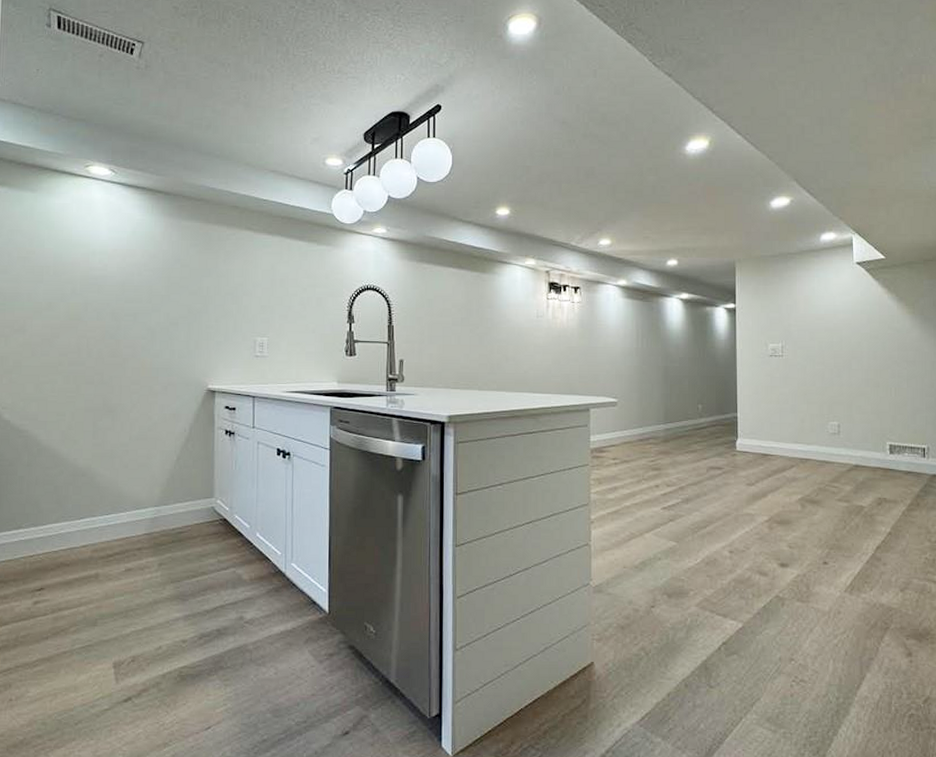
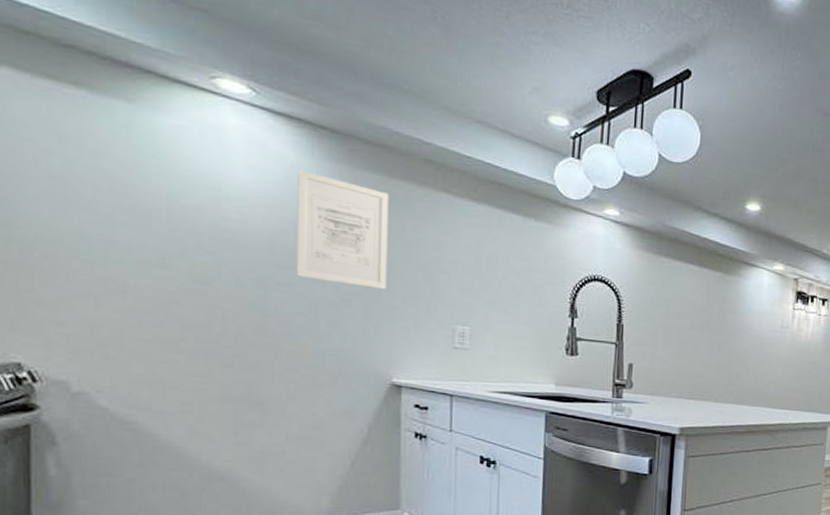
wall art: none [139,226,206,312] -> present [296,169,389,289]

